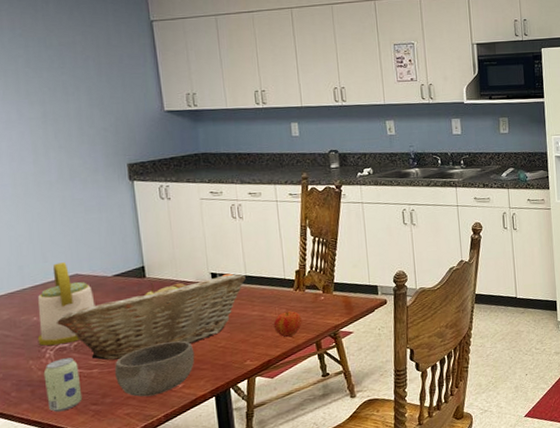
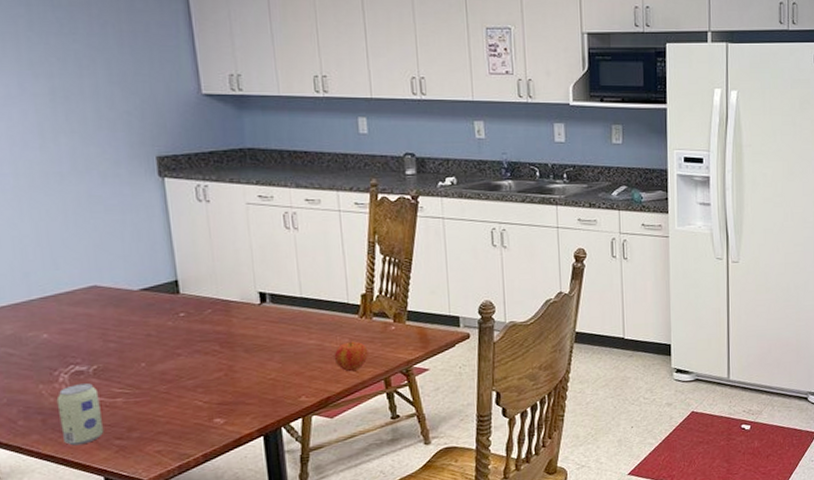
kettle: present [37,262,95,346] -> none [48,271,119,369]
fruit basket: present [57,273,246,360] -> none [72,293,301,389]
bowl: present [114,340,195,397] -> none [142,369,240,433]

